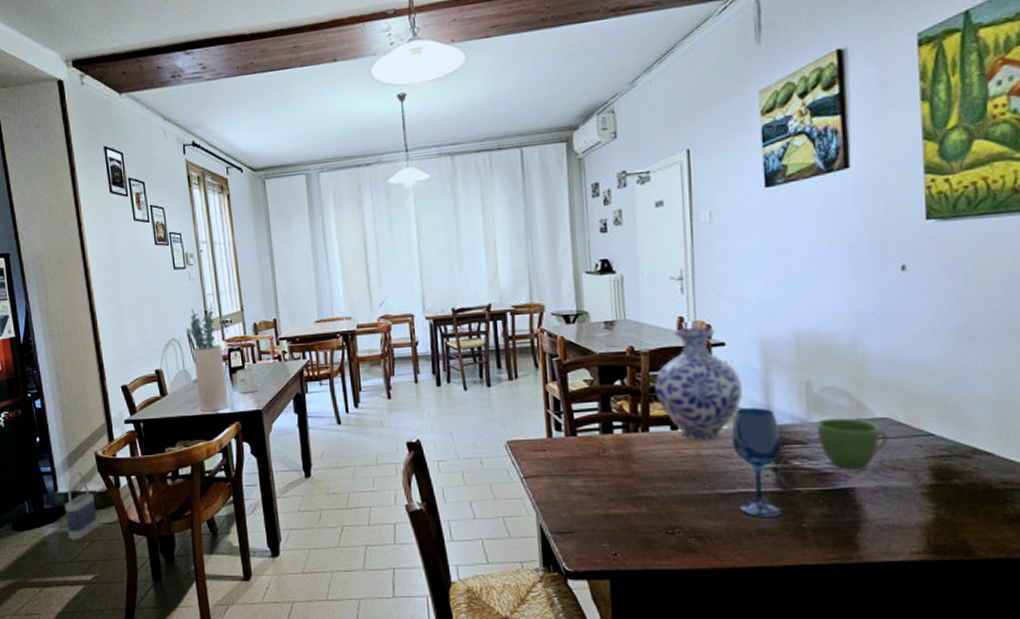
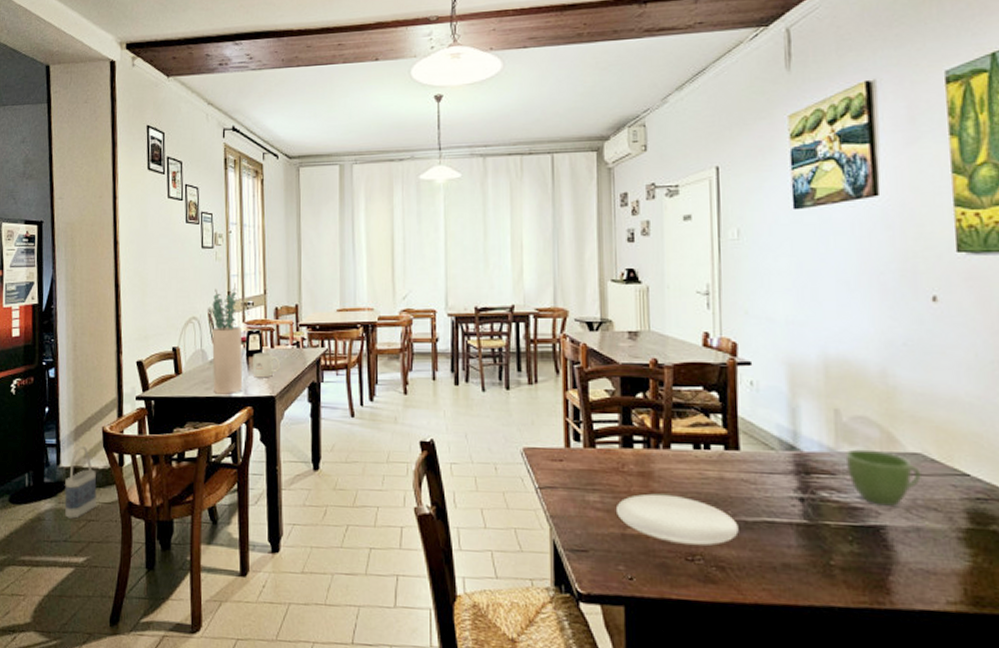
plate: none [599,474,716,520] -> present [617,493,739,547]
vase: present [654,328,744,440] -> none [678,345,770,462]
wineglass: present [732,408,782,519] -> none [757,432,809,553]

